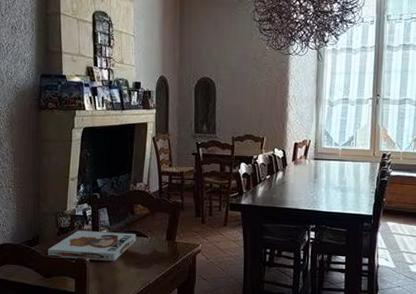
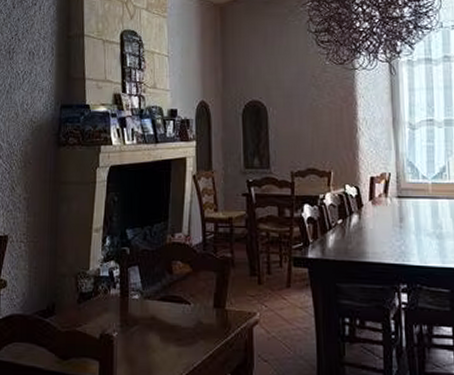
board game: present [47,230,137,261] -> none [65,296,176,337]

